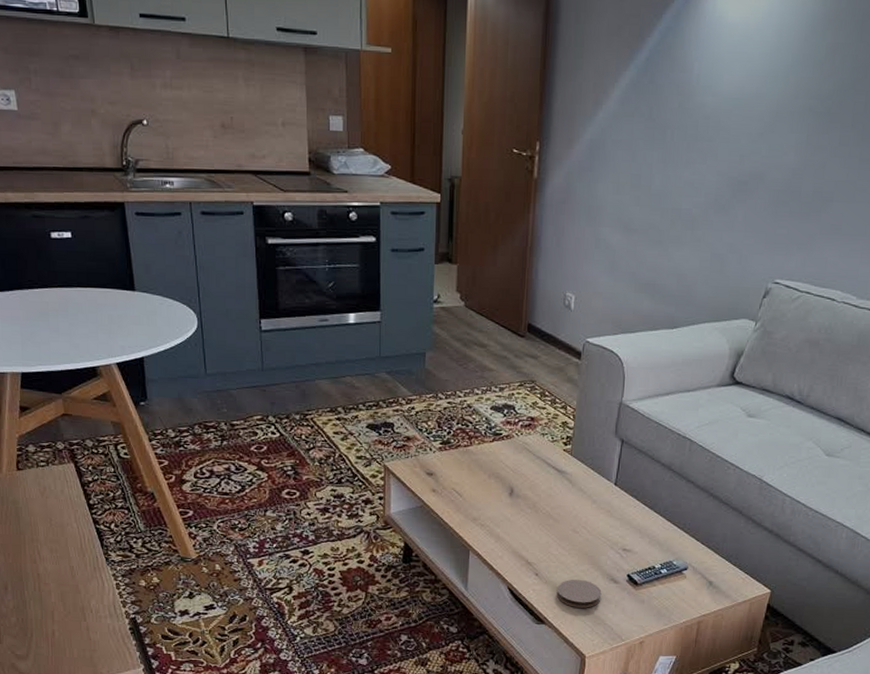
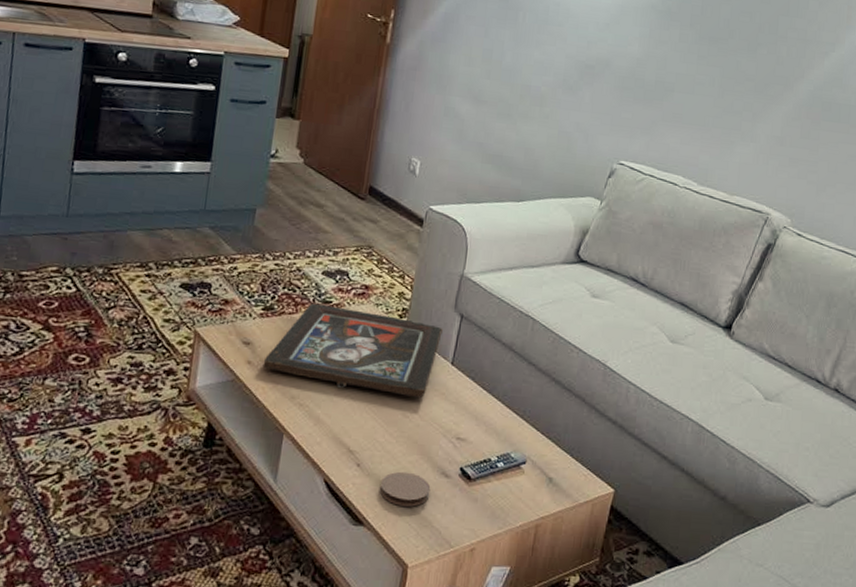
religious icon: none [446,435,605,515] -> present [262,303,443,397]

